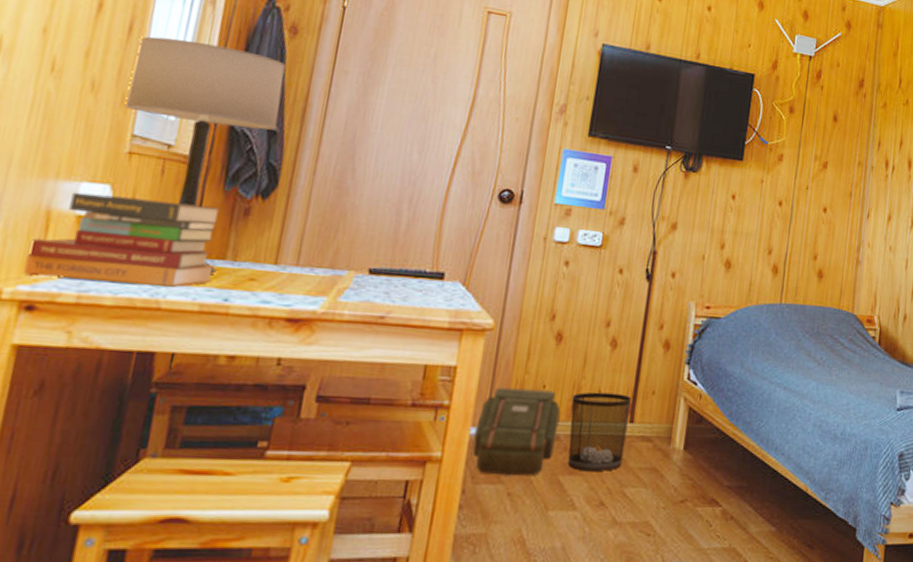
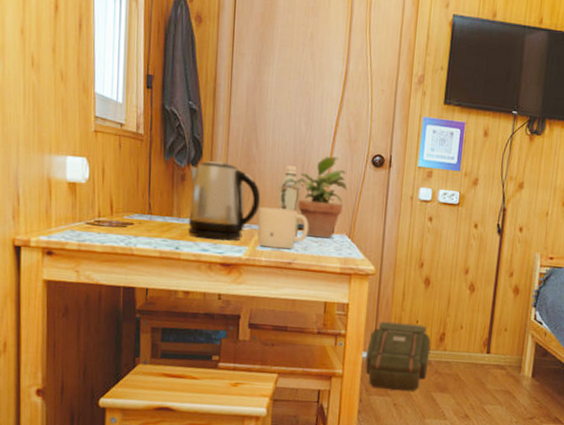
books: present [23,192,220,287] -> none [41,164,165,238]
table lamp: present [124,36,285,274] -> none [86,31,196,228]
kettle: none [244,192,352,289] -> present [187,160,261,240]
mug: none [341,247,412,300] -> present [257,206,308,249]
bottle: none [374,199,406,286] -> present [277,165,301,238]
potted plant: none [400,189,466,287] -> present [297,156,347,239]
waste bin: present [567,392,632,472] -> none [438,327,488,391]

